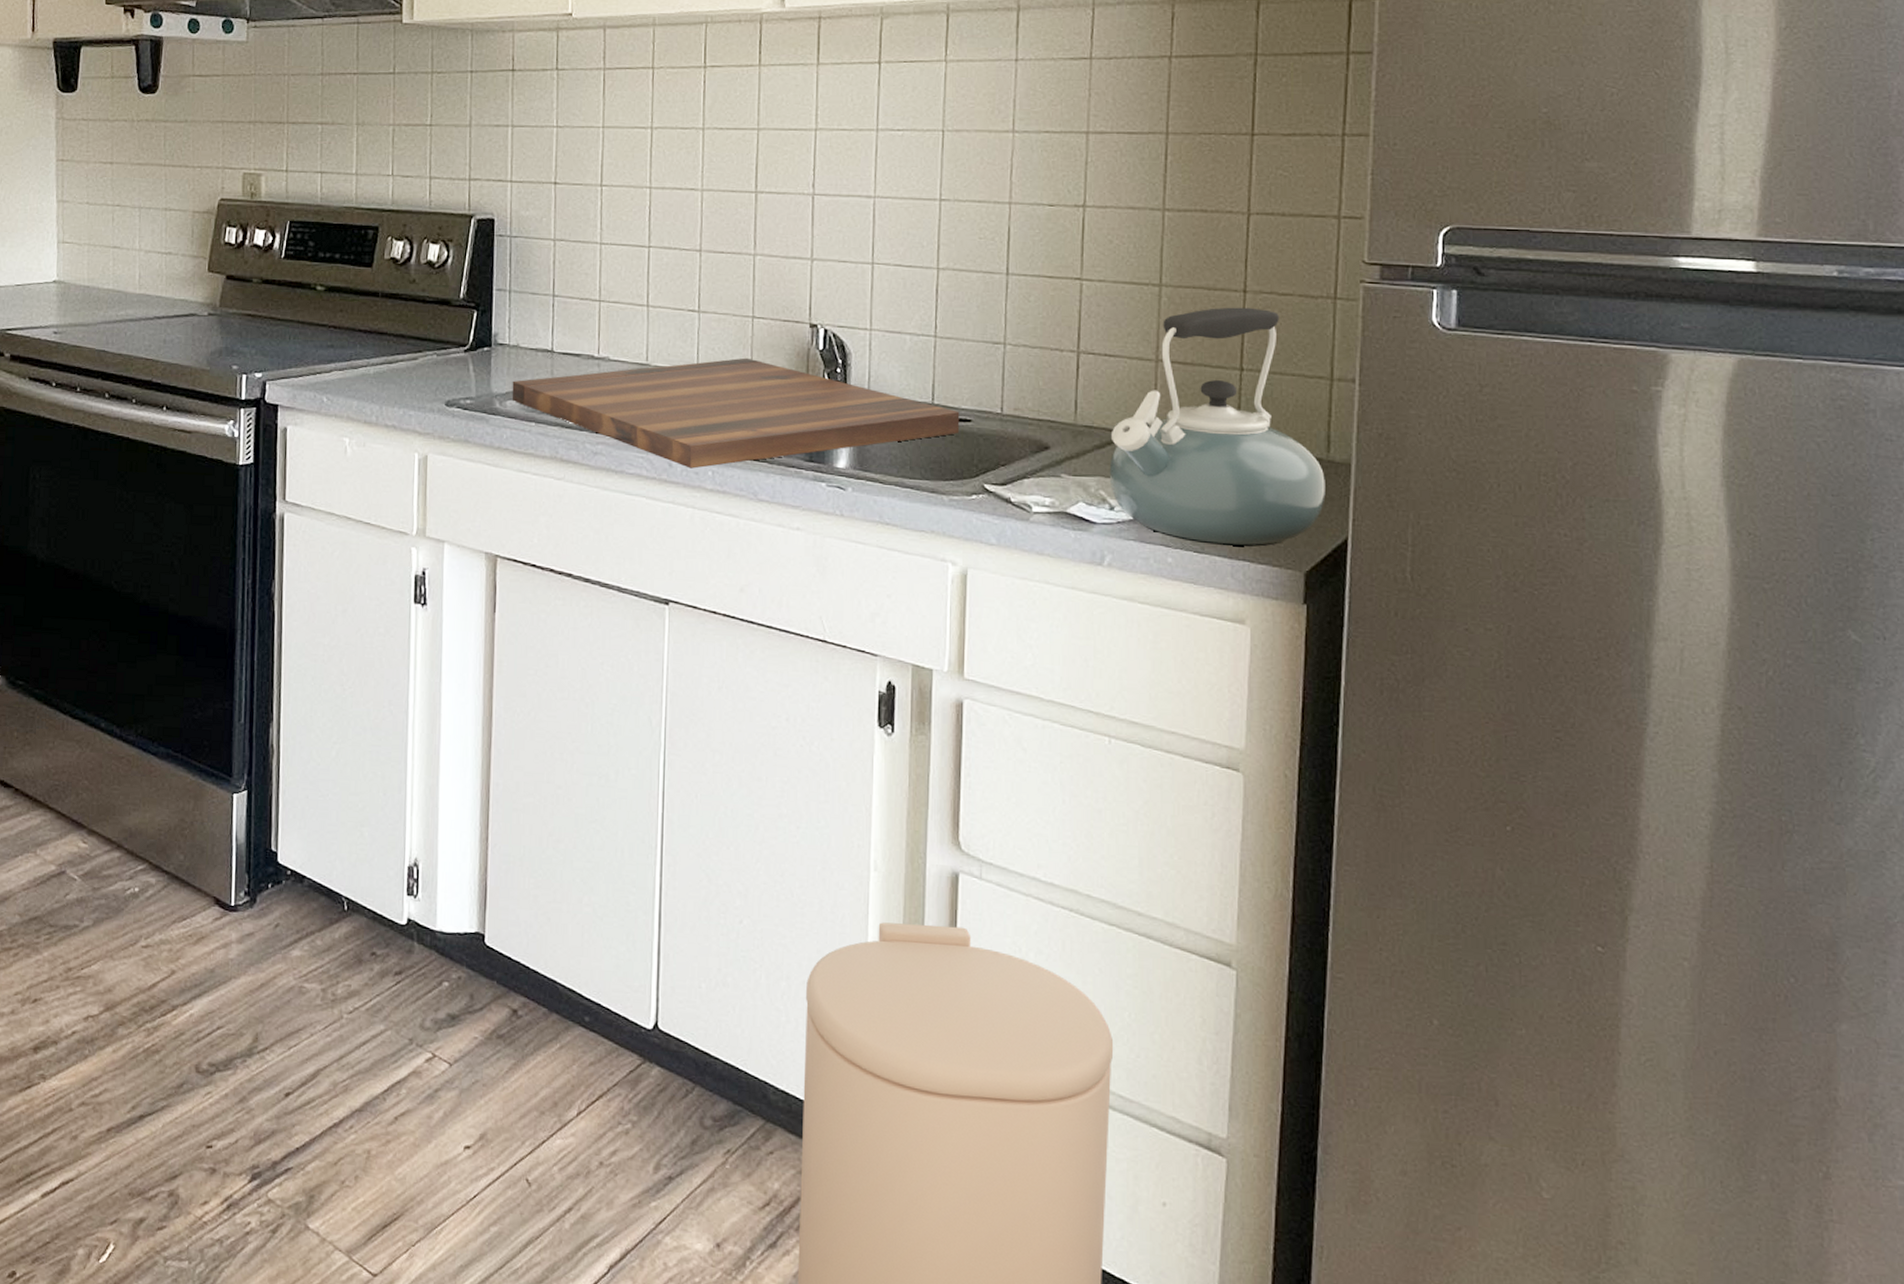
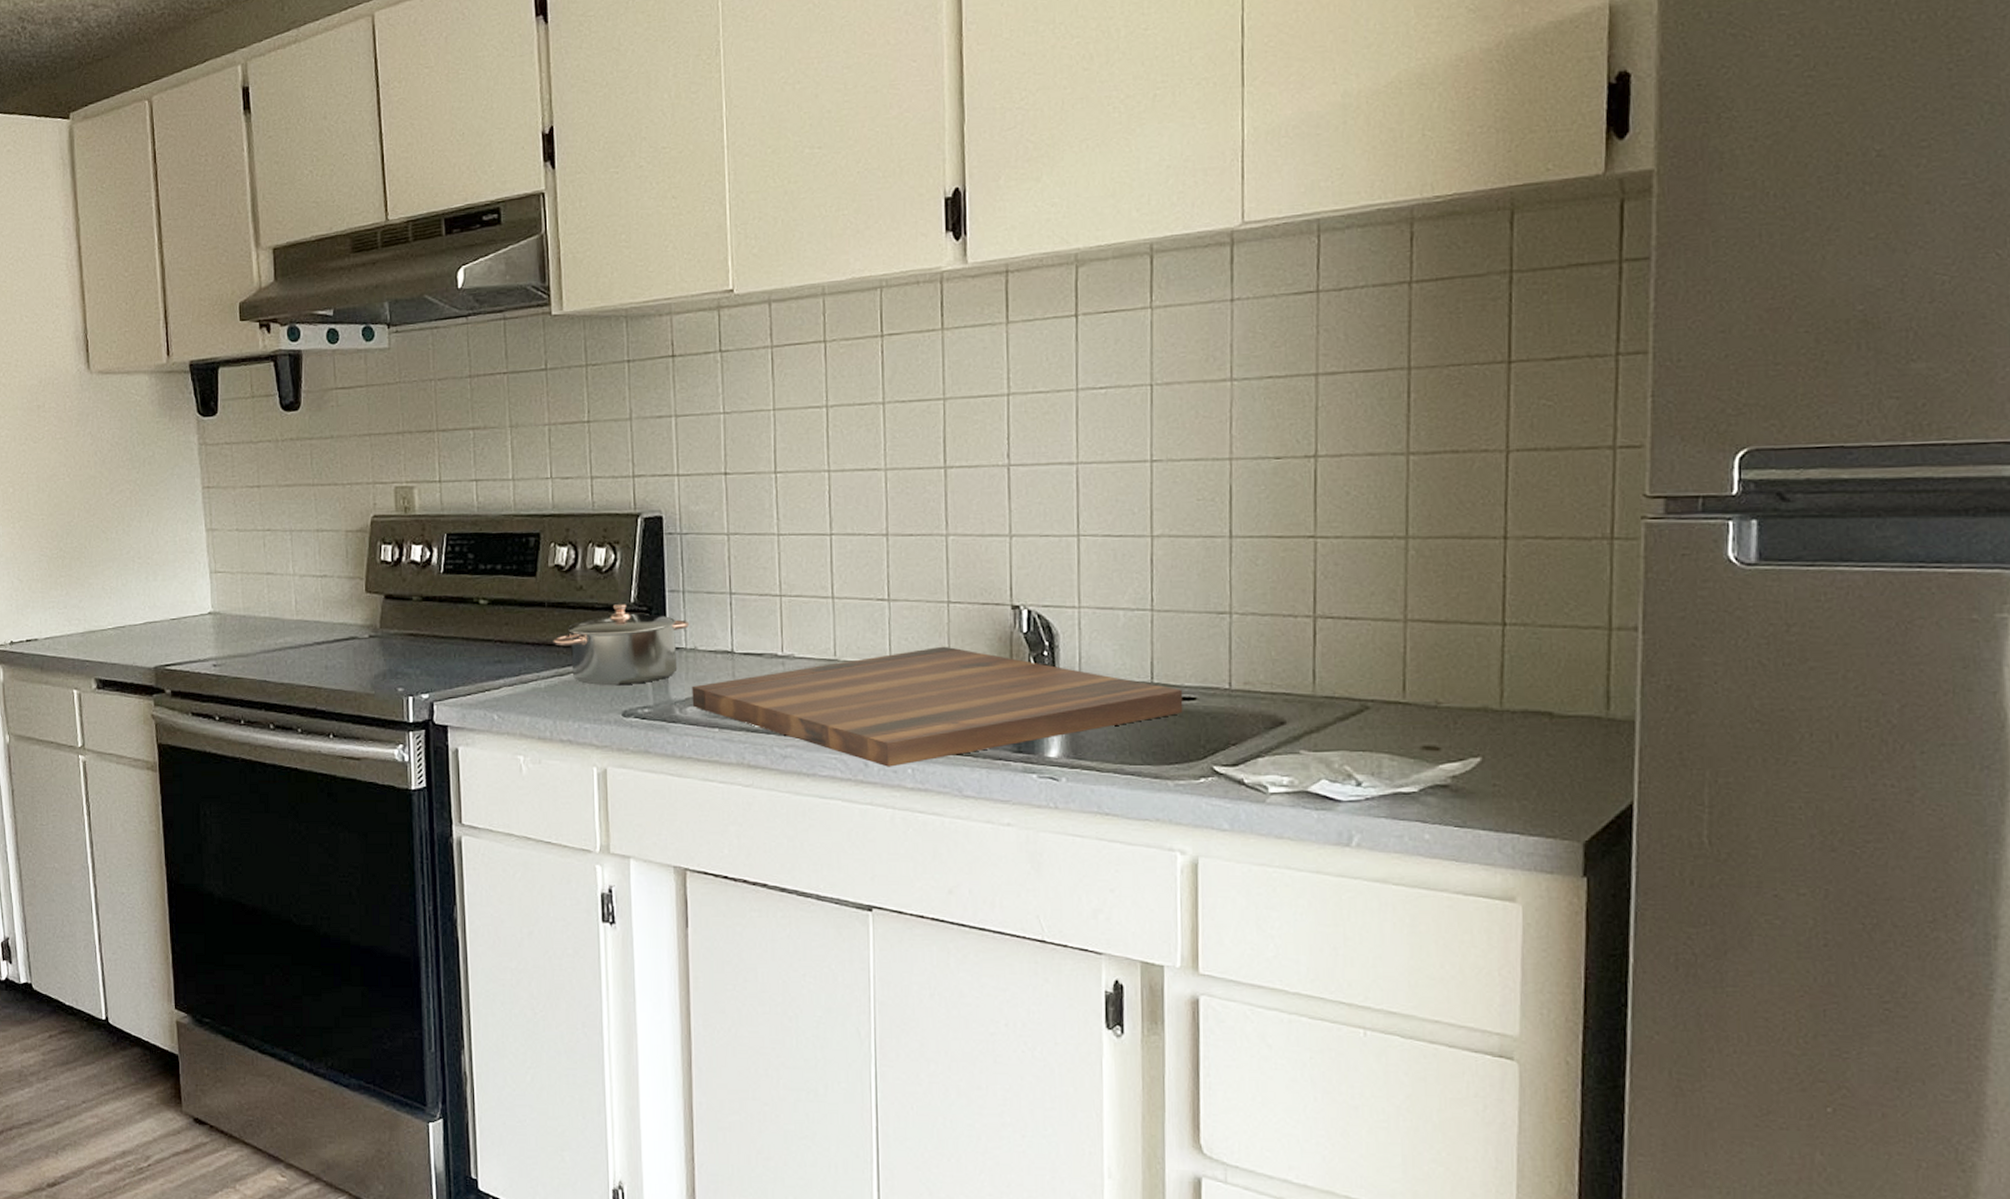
cooking pot: none [384,298,514,376] -> present [553,603,690,685]
kettle: present [1109,307,1325,547] -> none [1354,555,1606,819]

